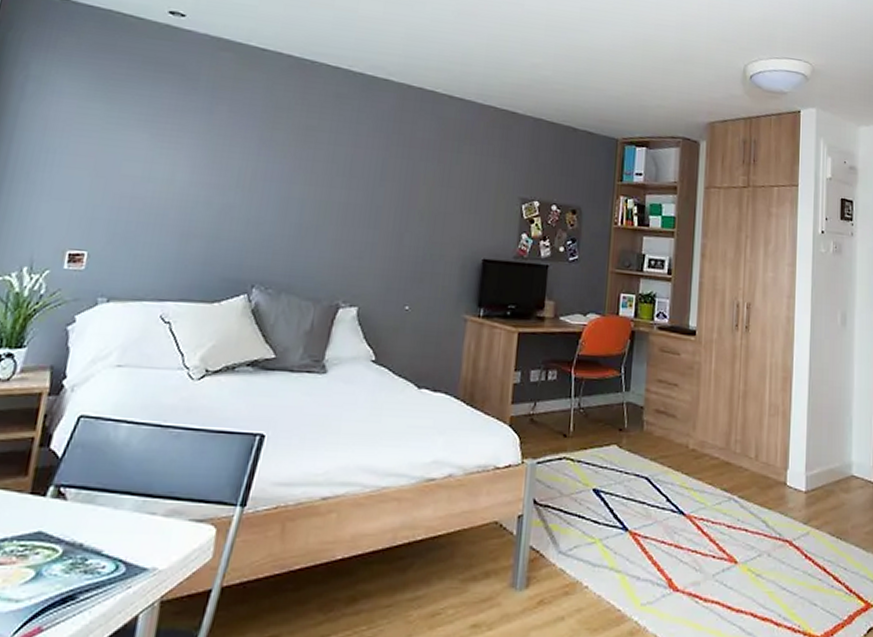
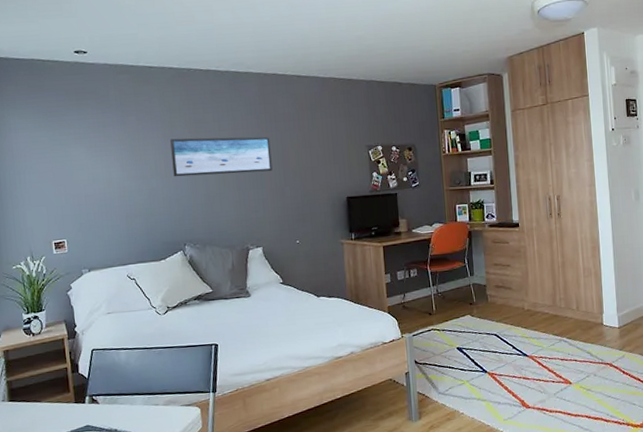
wall art: none [259,143,399,208] -> present [170,136,273,177]

